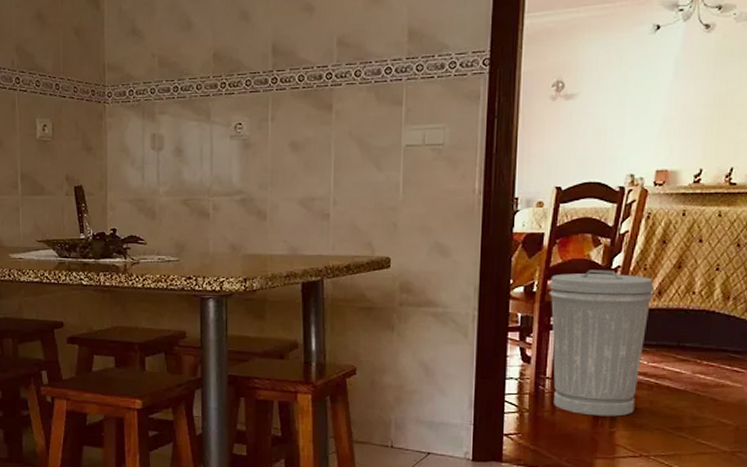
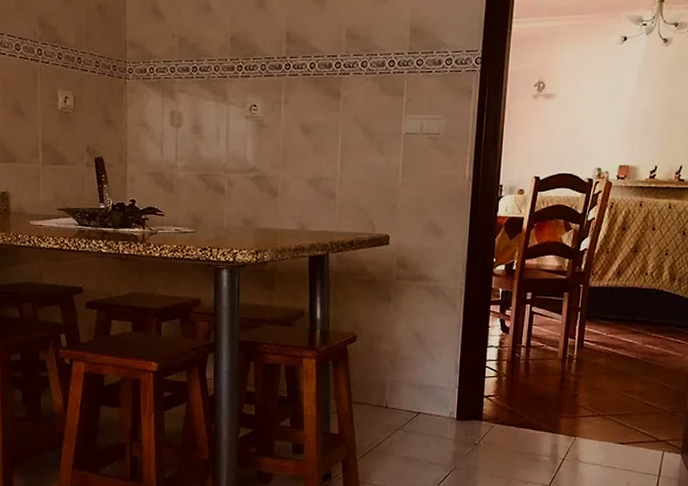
trash can: present [549,270,654,417] -> none [526,251,615,381]

